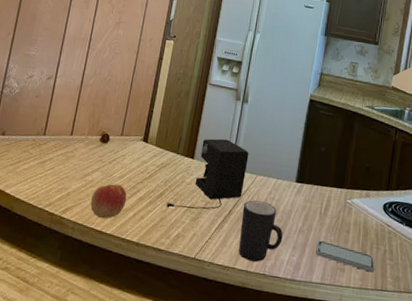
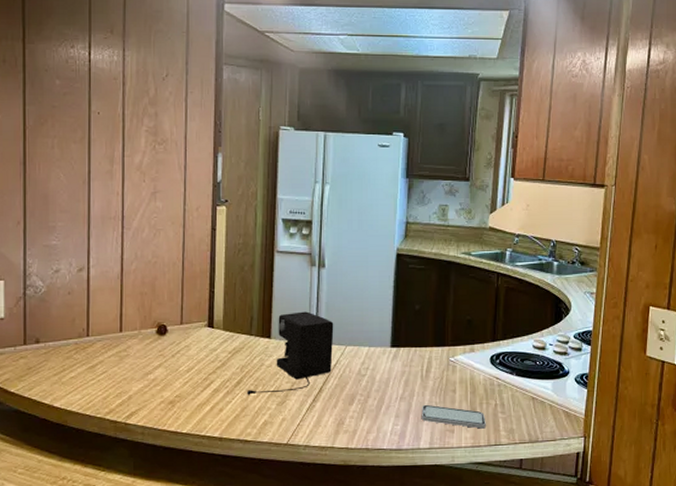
apple: present [90,184,127,219] -> none [158,379,200,418]
mug: present [239,200,283,262] -> none [334,373,383,437]

